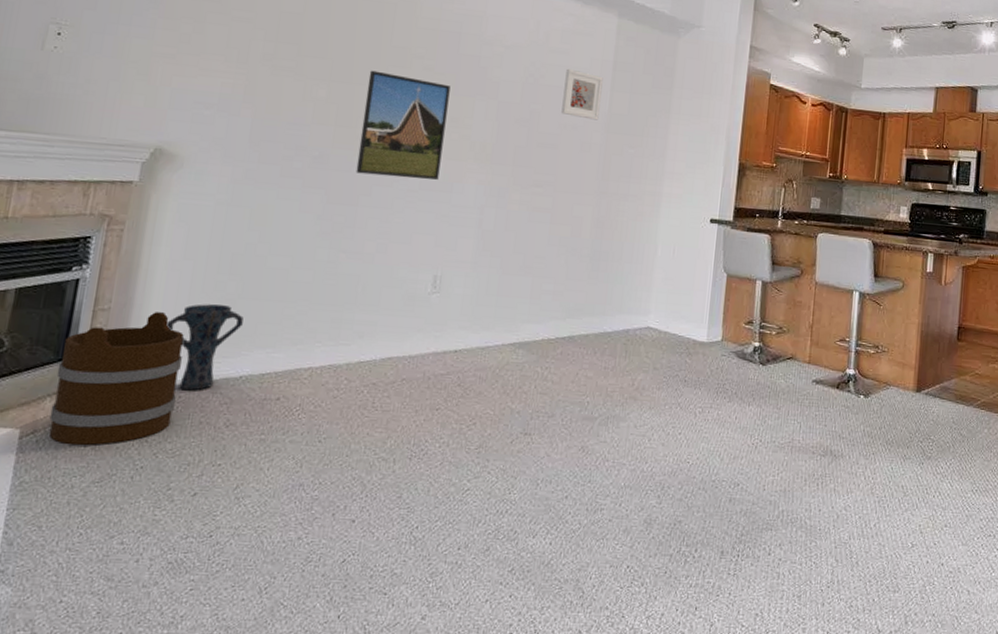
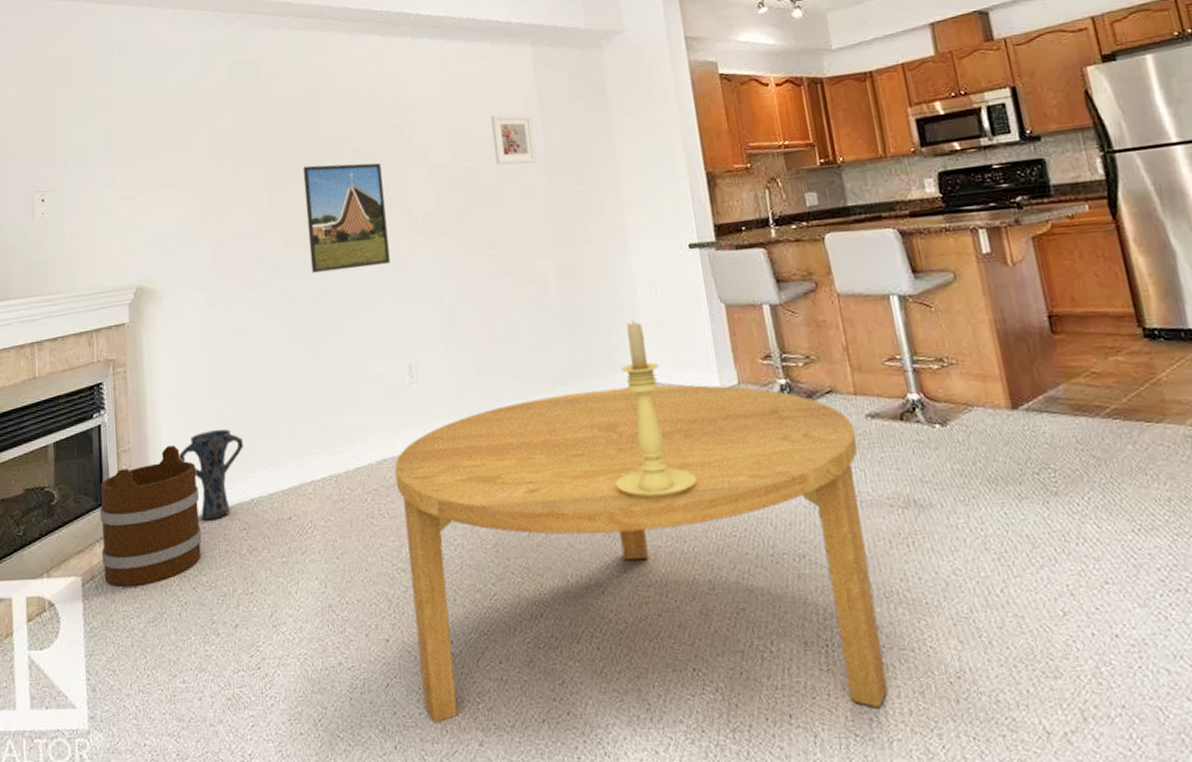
dining table: none [376,325,802,607] -> present [395,385,889,723]
candle holder: none [599,273,669,425] -> present [615,321,697,499]

